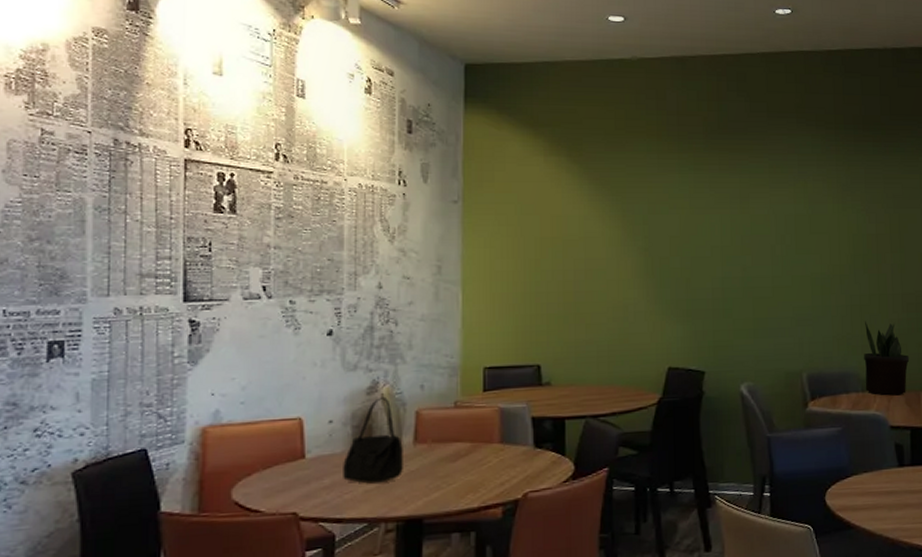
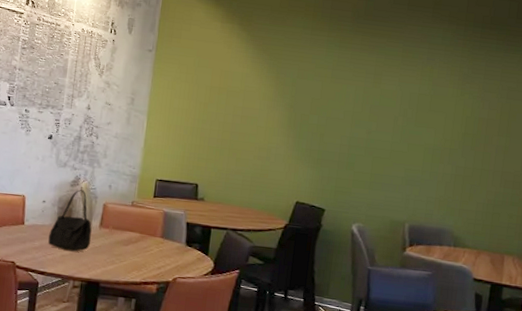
planter: present [864,321,910,396] -> none [457,189,500,255]

